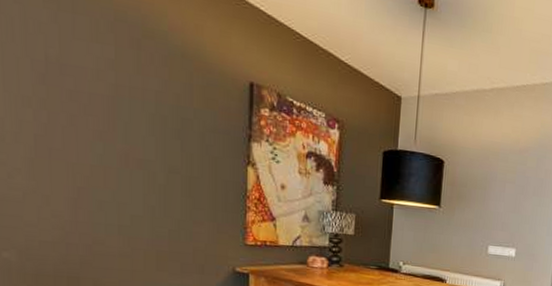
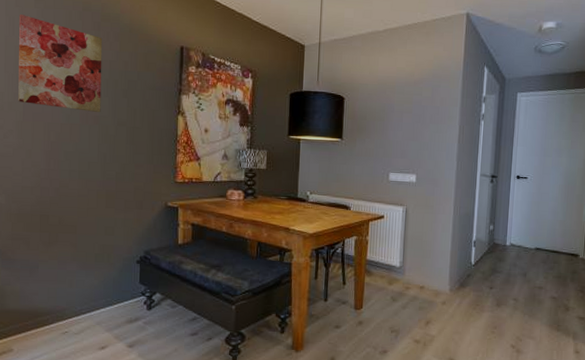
wall art: none [19,15,146,155] -> present [18,14,103,112]

